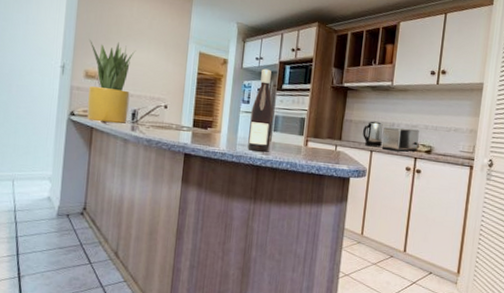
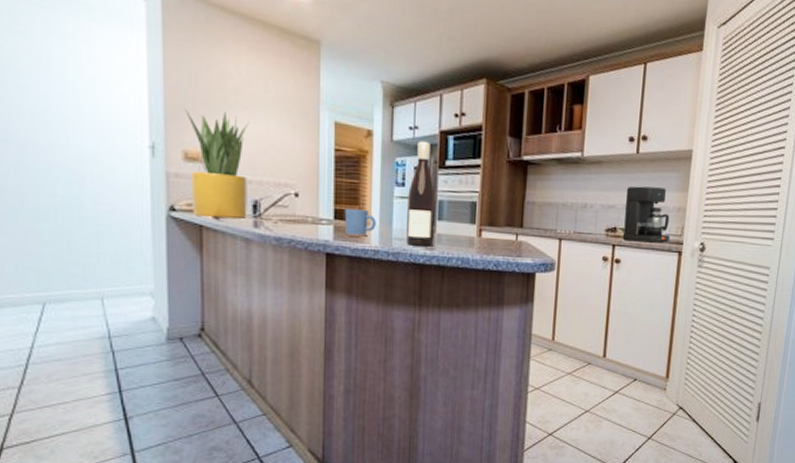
mug: none [200,119,225,142] -> present [344,208,376,237]
kettle: present [363,121,383,148] -> none [549,202,574,235]
toaster: present [381,127,419,152] -> none [572,209,617,239]
coffee maker: none [424,110,464,158] -> present [623,186,670,243]

